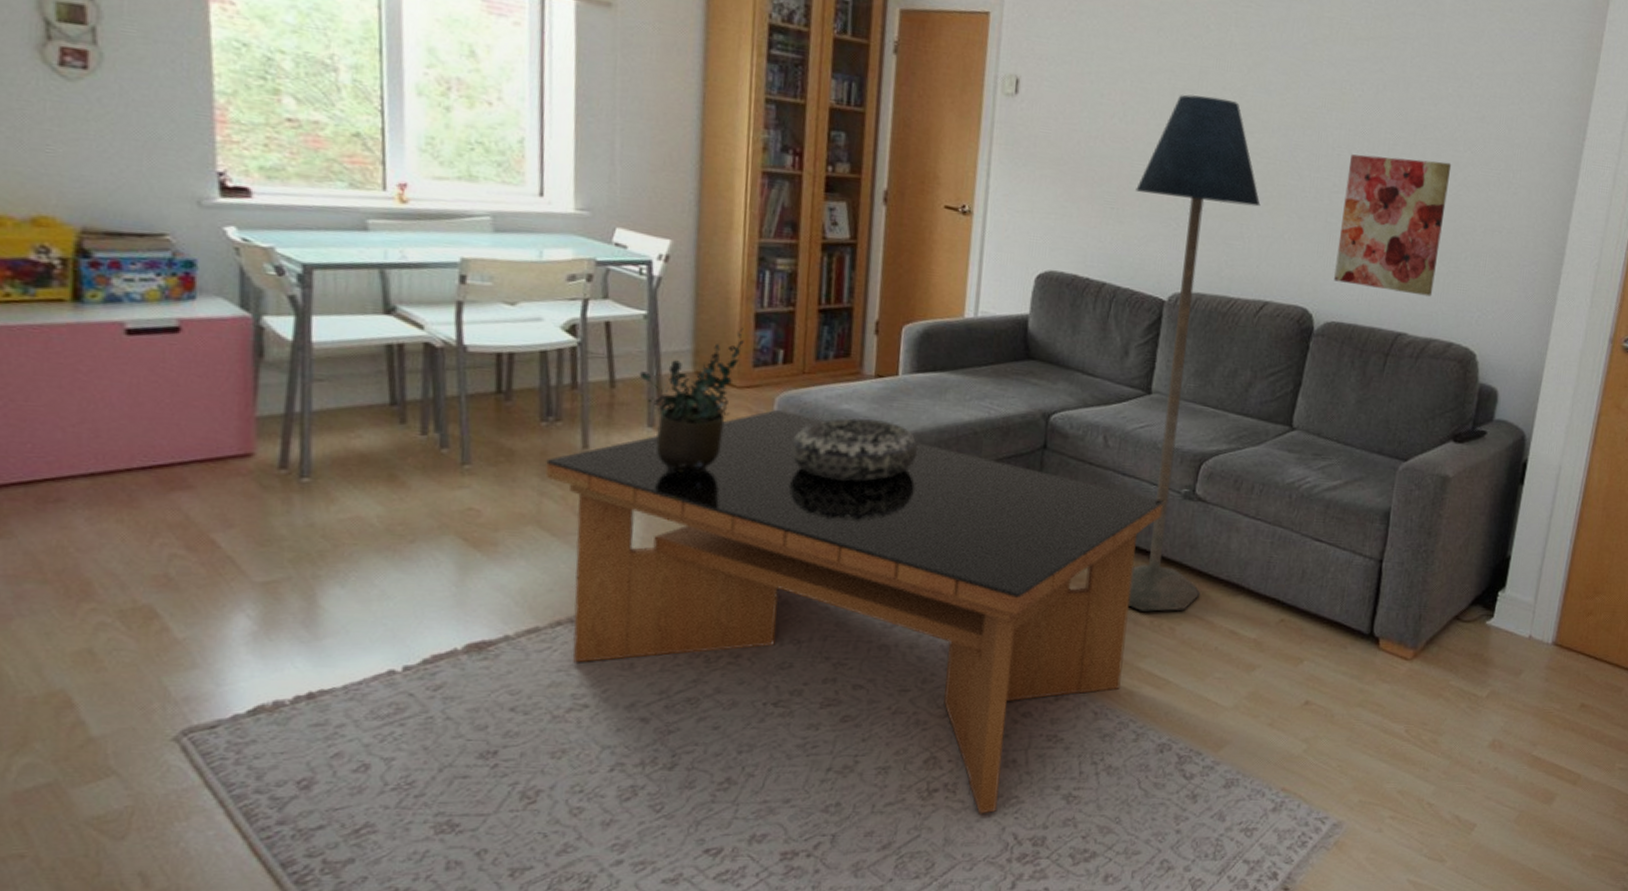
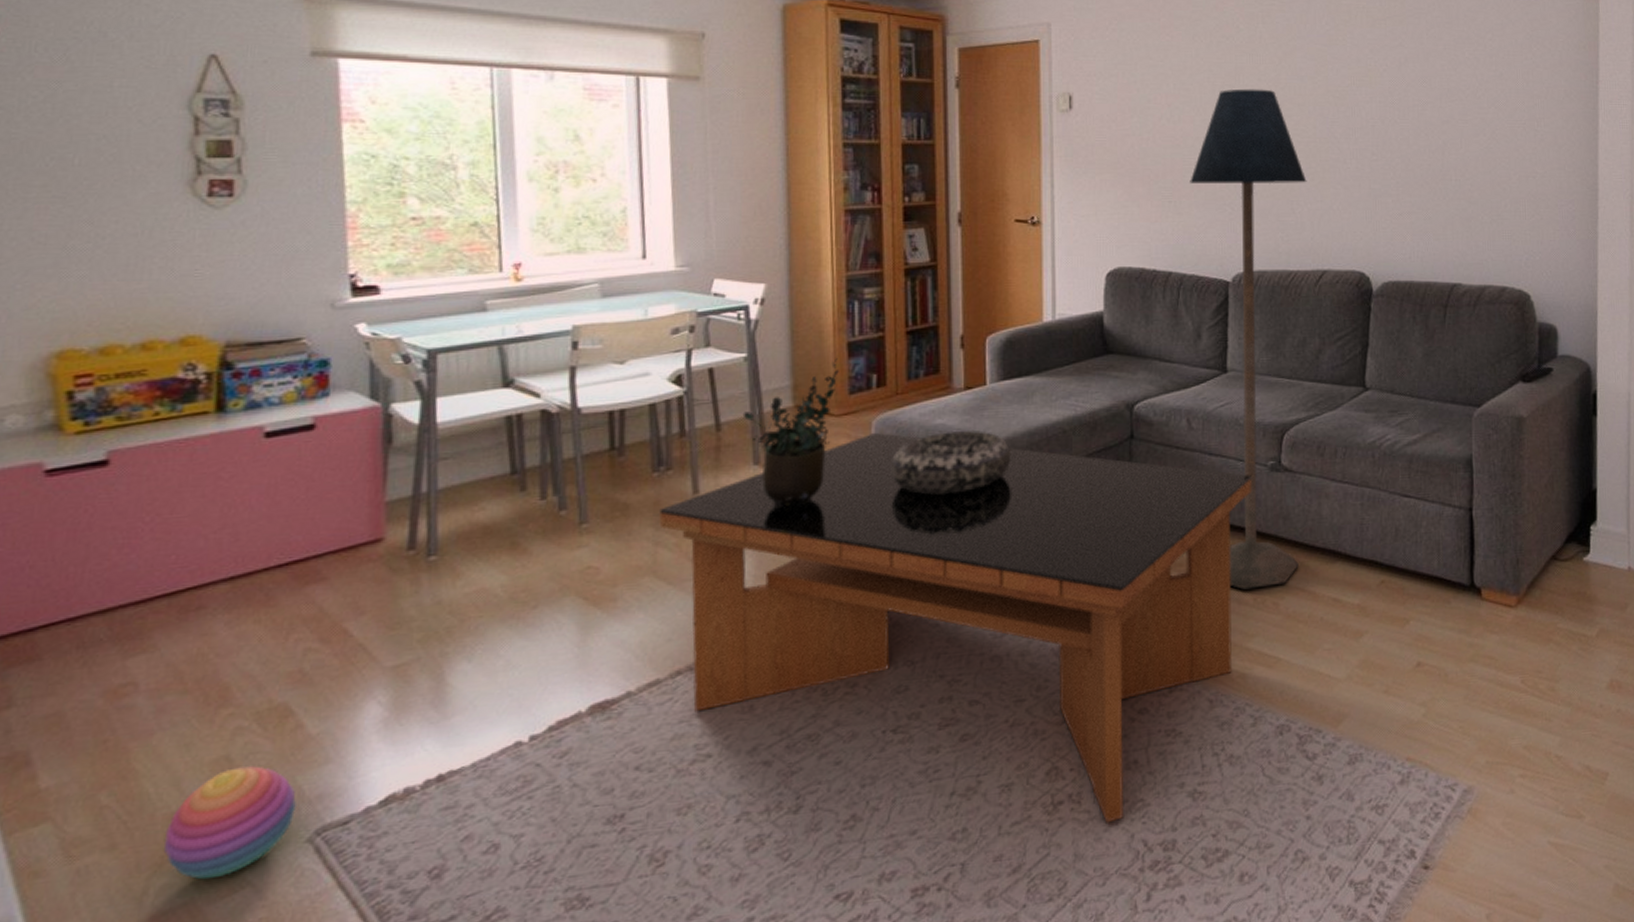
stacking toy: none [25,661,163,764] -> present [163,766,298,880]
wall art: present [1334,154,1452,297] -> none [1383,120,1480,246]

